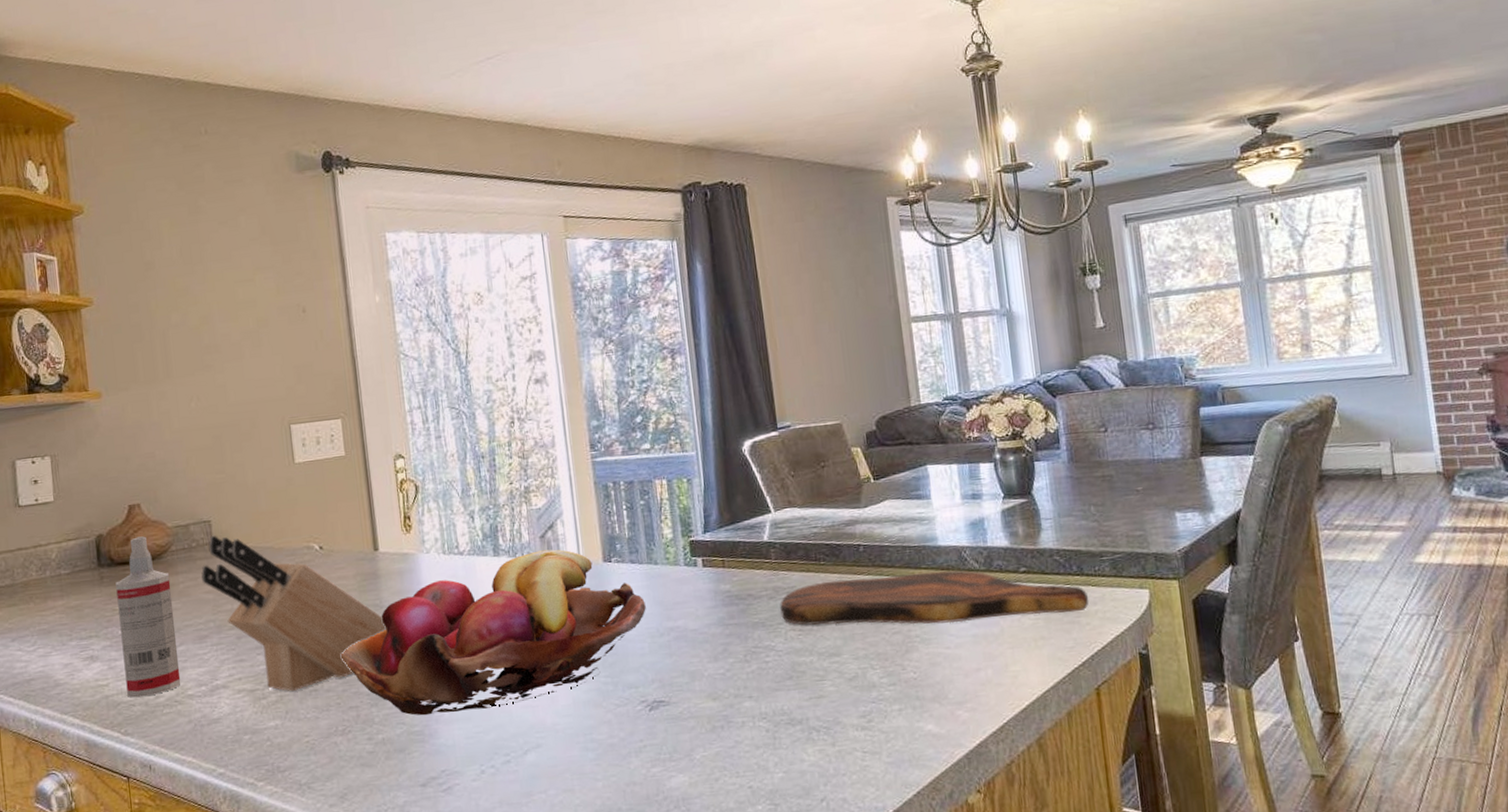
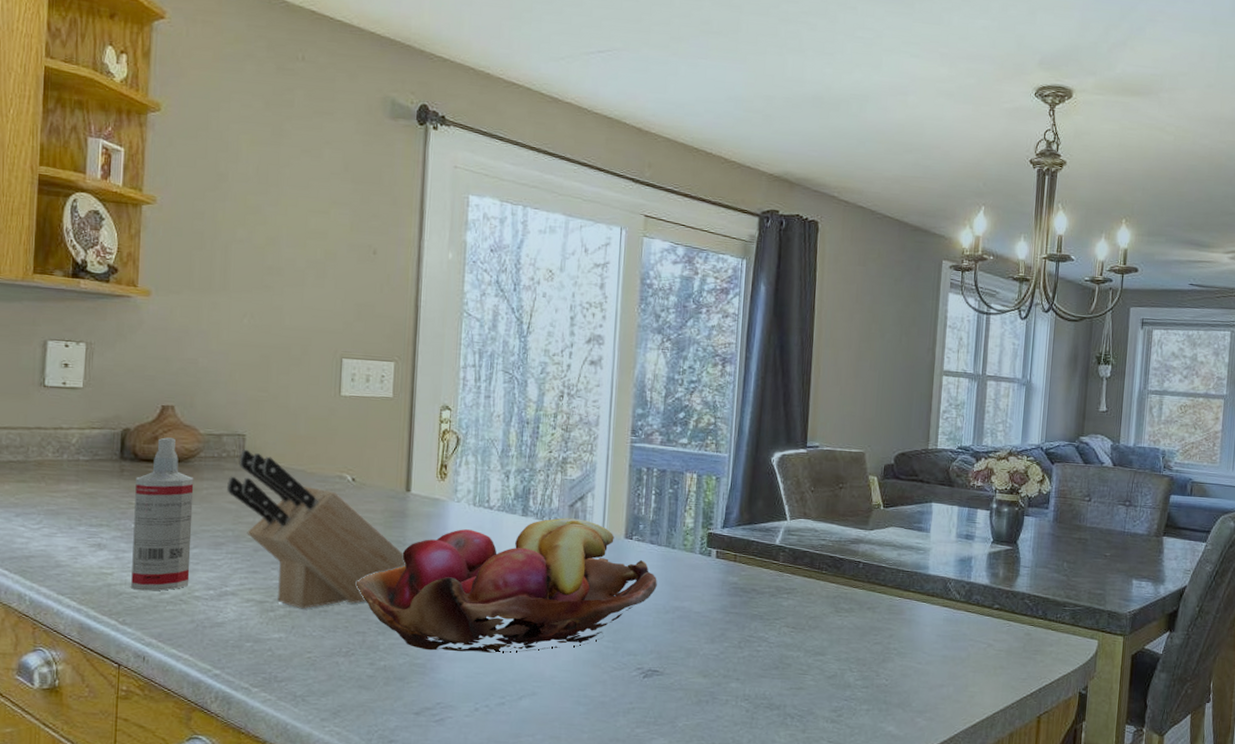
cutting board: present [780,570,1089,625] -> none [779,589,1047,650]

